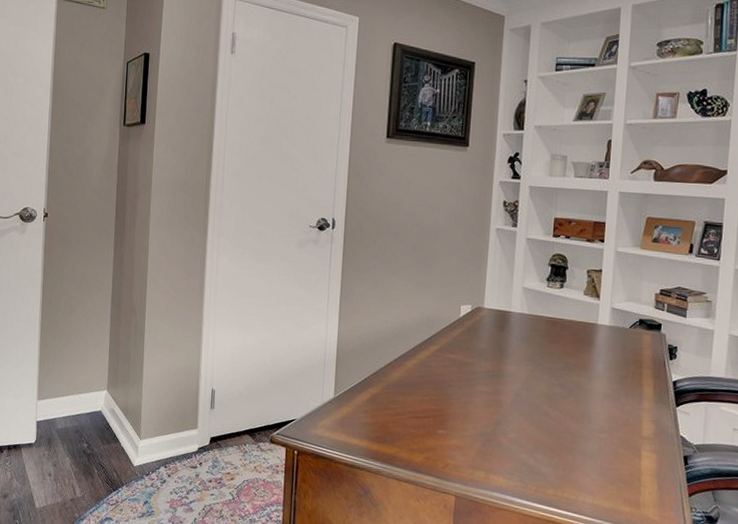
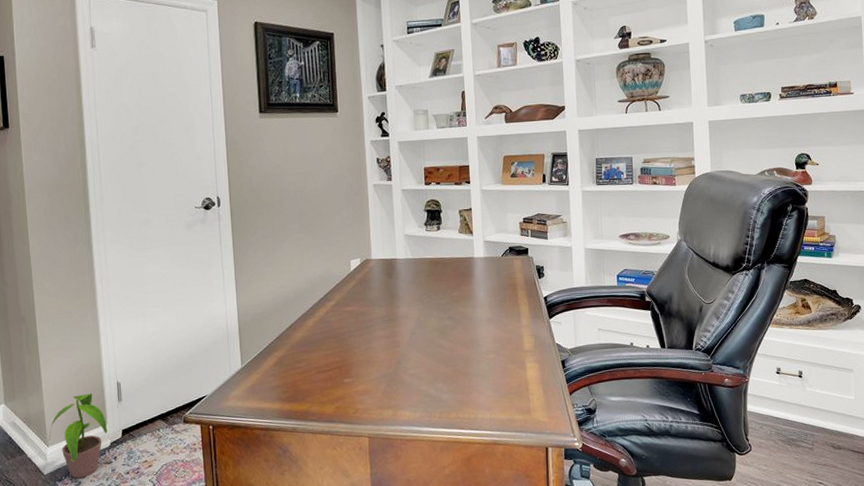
potted plant: none [140,394,197,477] -> present [47,393,107,479]

